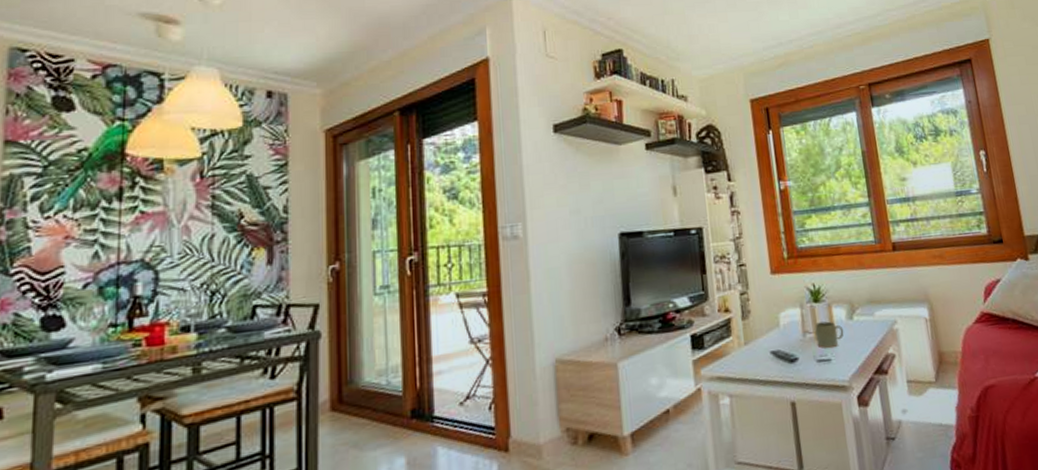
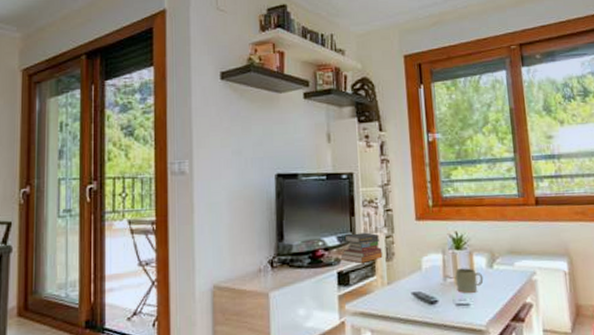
books: none [693,290,738,324] -> present [340,232,383,263]

